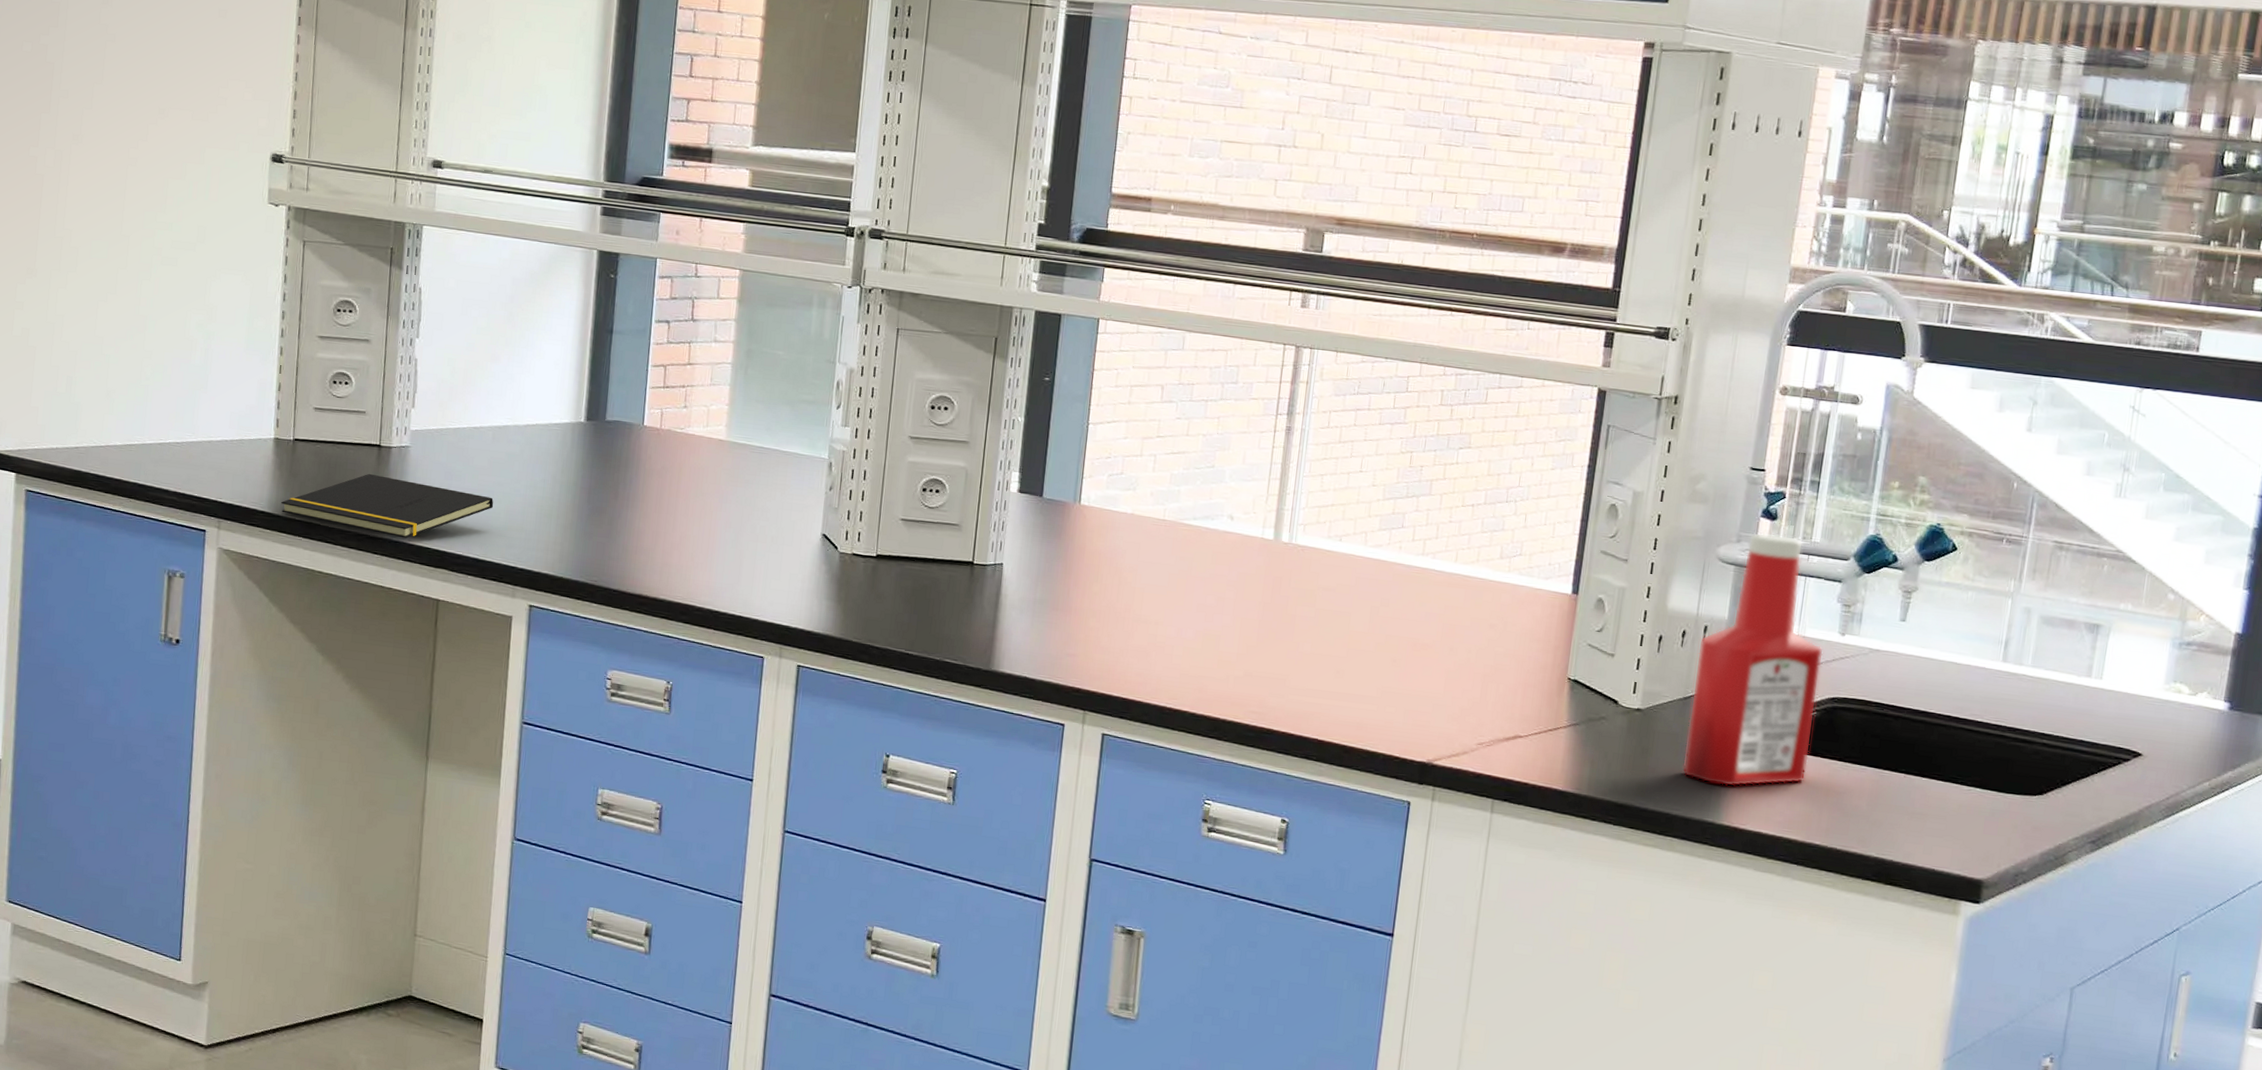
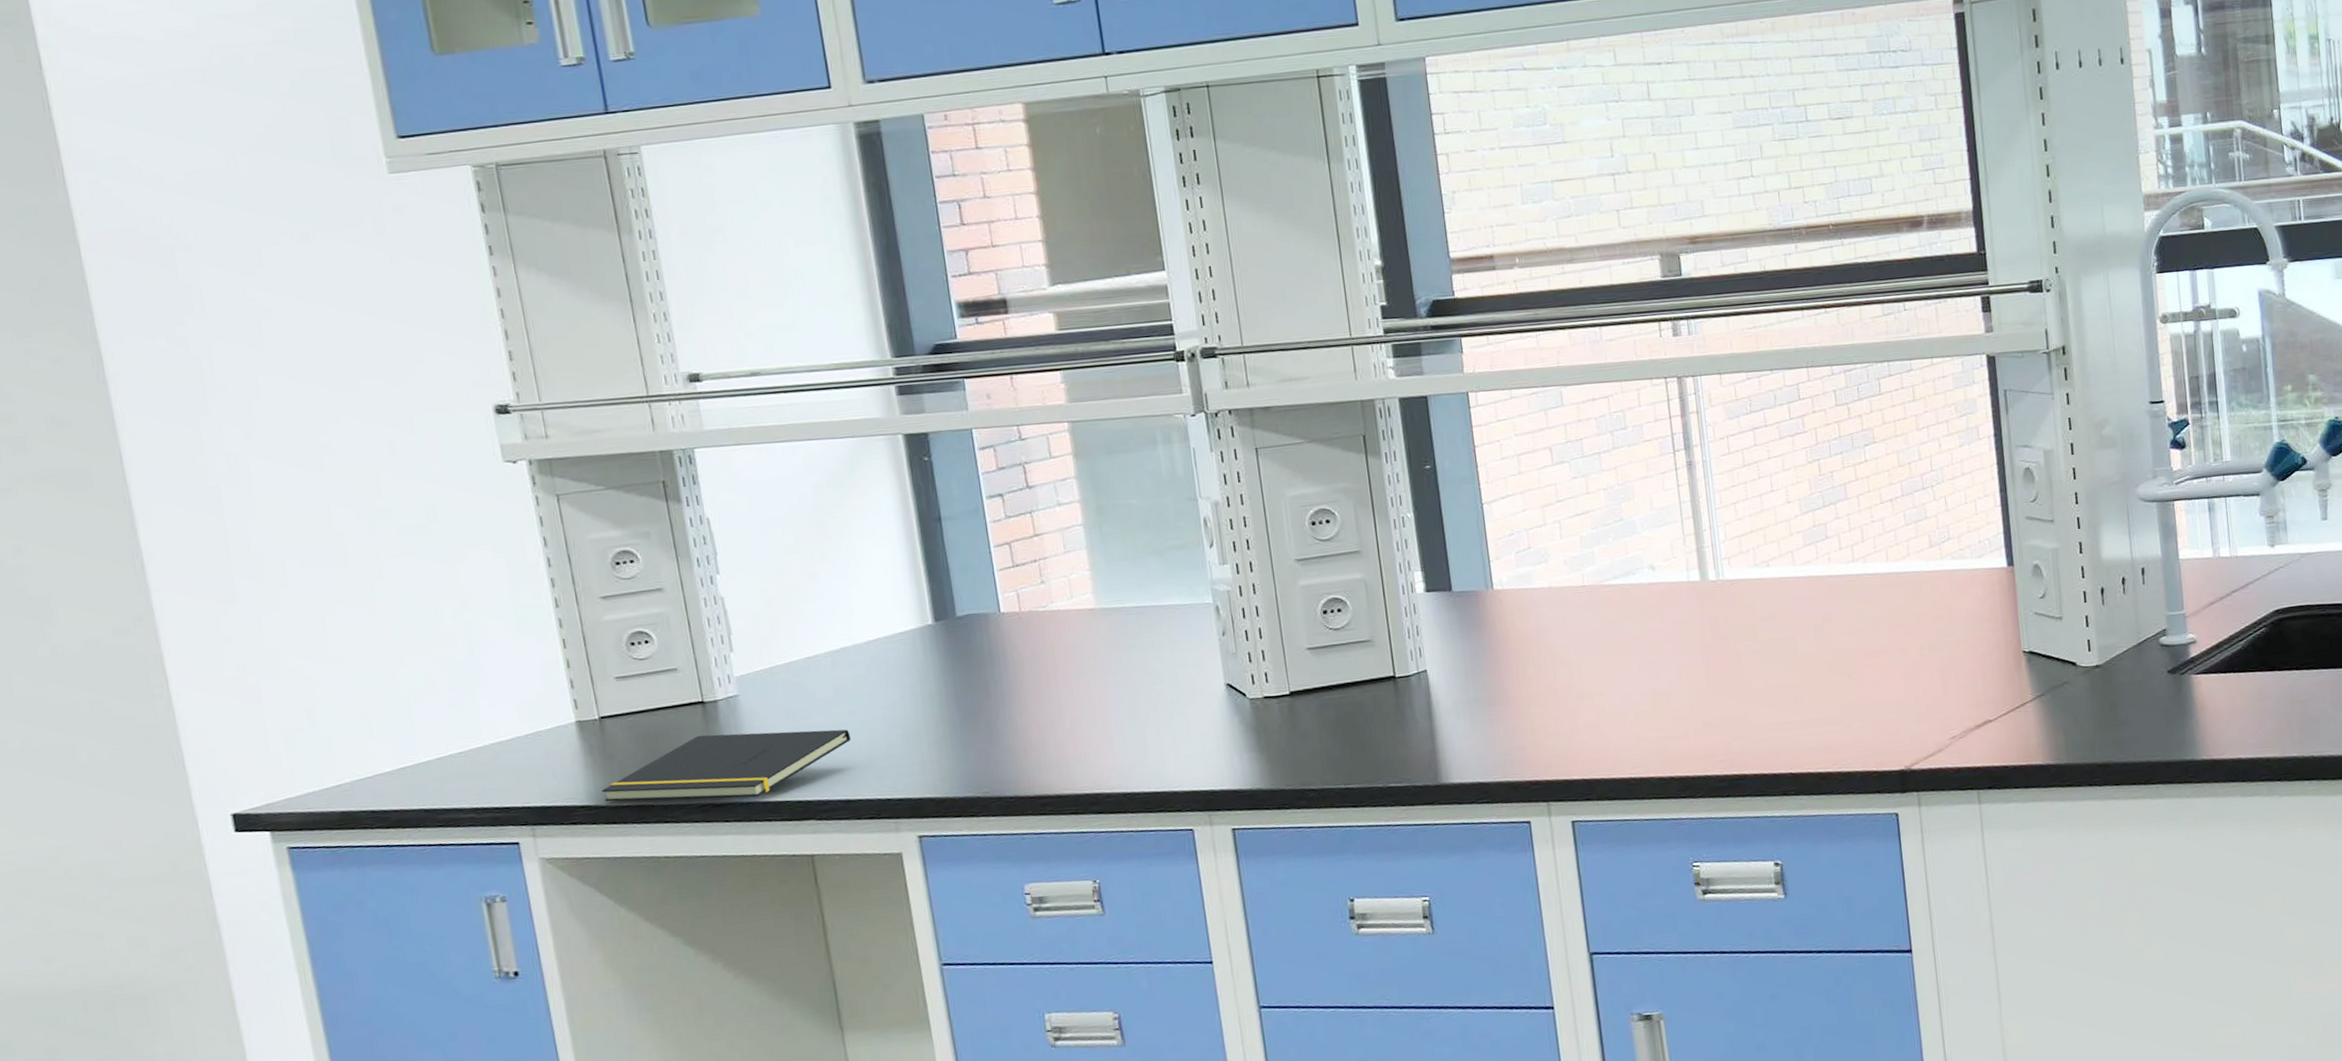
ketchup bottle: present [1682,532,1823,787] -> none [2140,461,2269,723]

